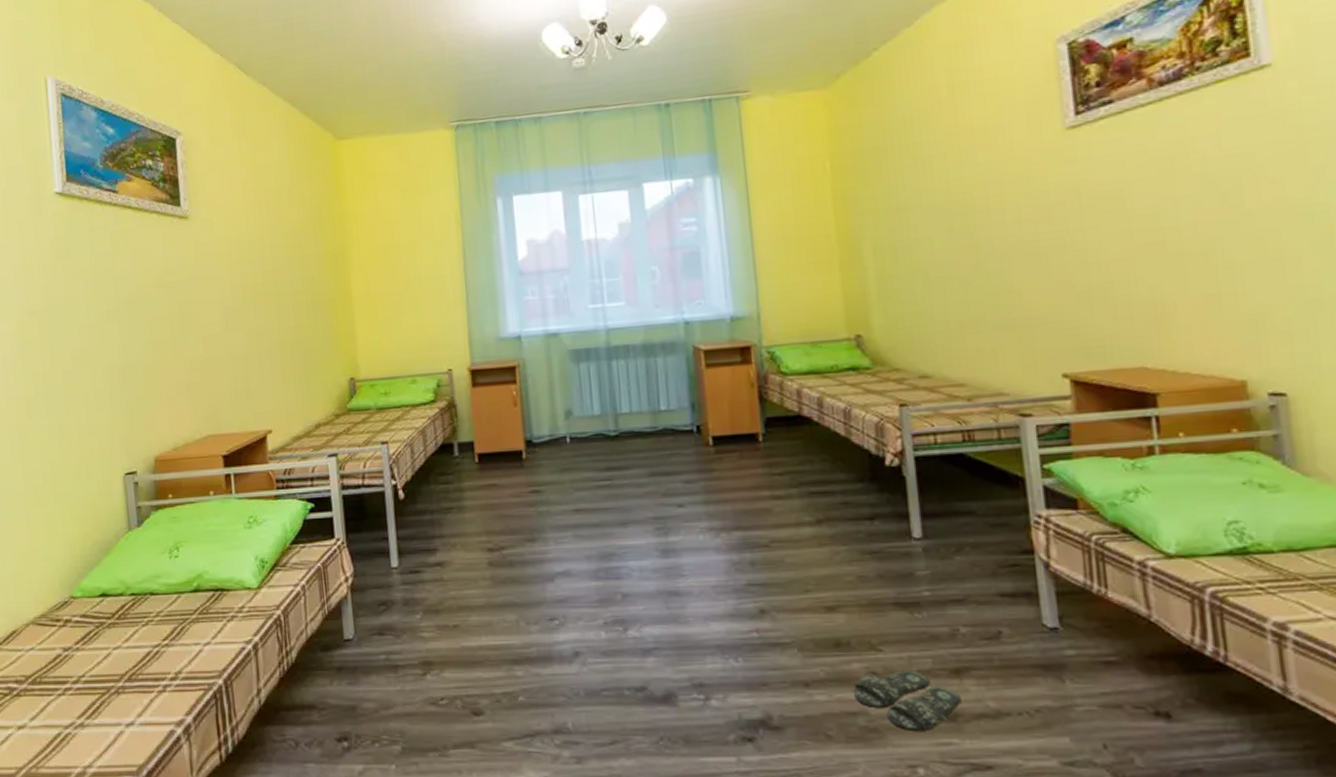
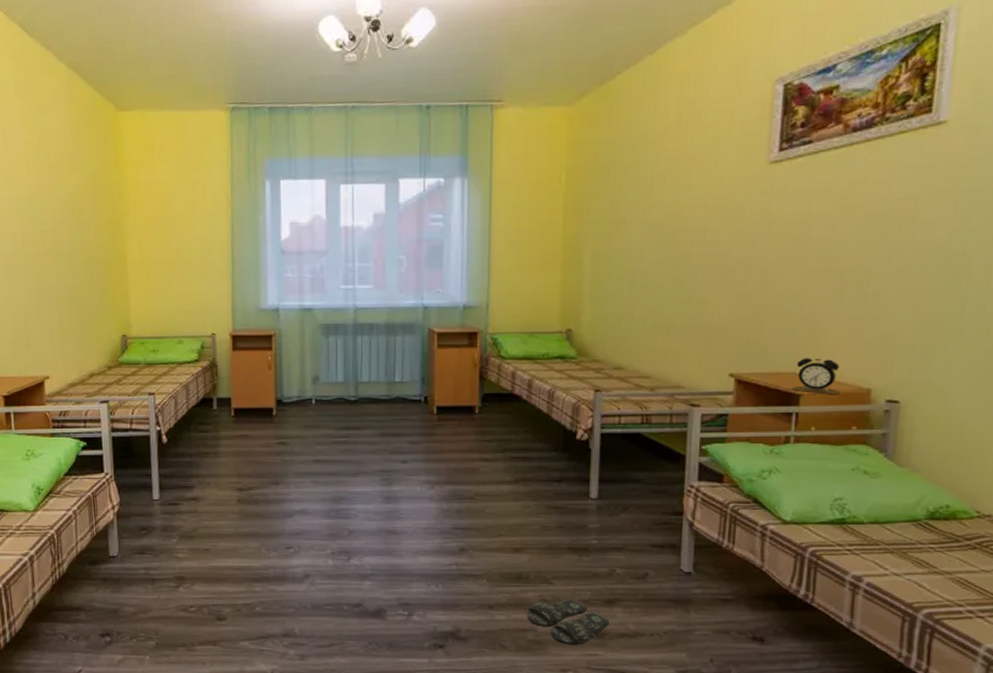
alarm clock: none [1144,343,1207,393] -> present [793,355,840,395]

